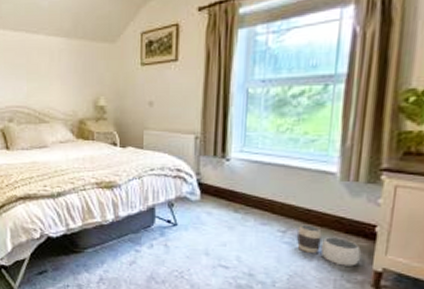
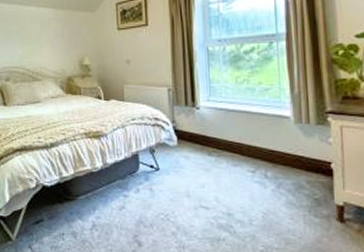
waste basket: present [297,224,361,266] -> none [265,164,322,202]

